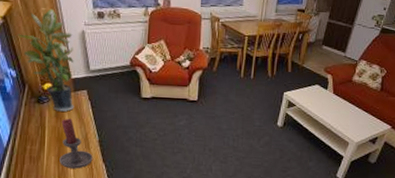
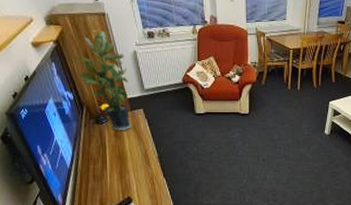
candle holder: present [59,118,93,169] -> none [121,136,154,185]

